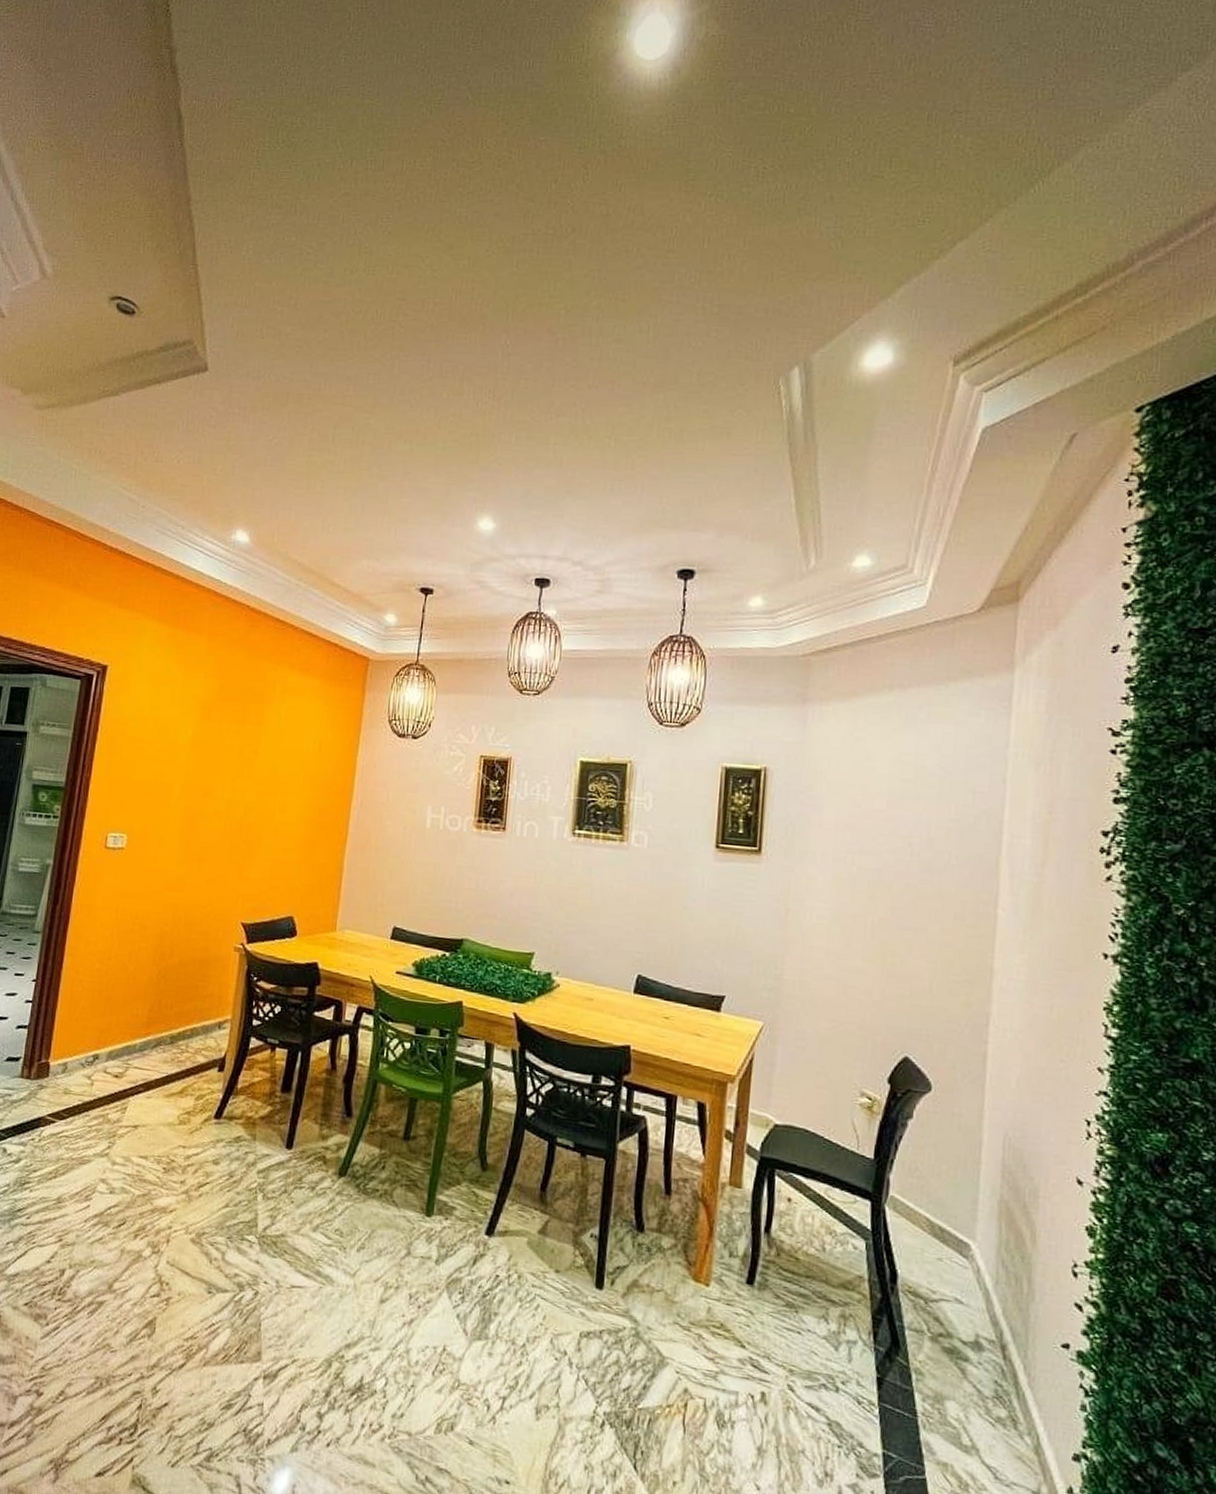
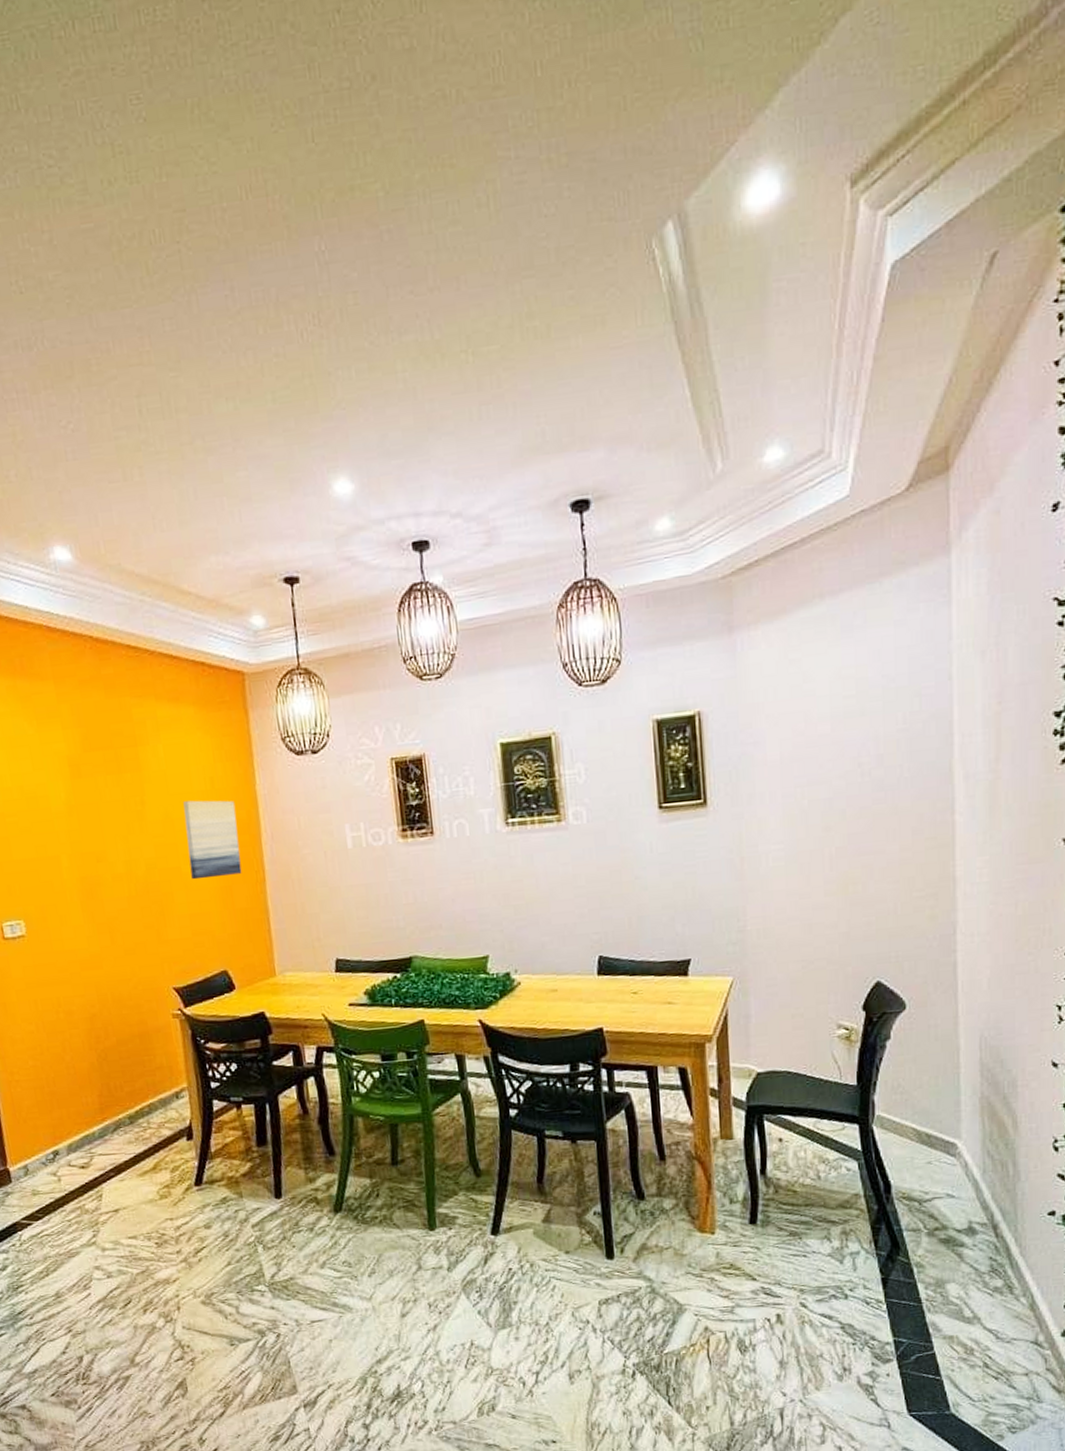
wall art: none [282,758,336,831] -> present [183,800,242,880]

